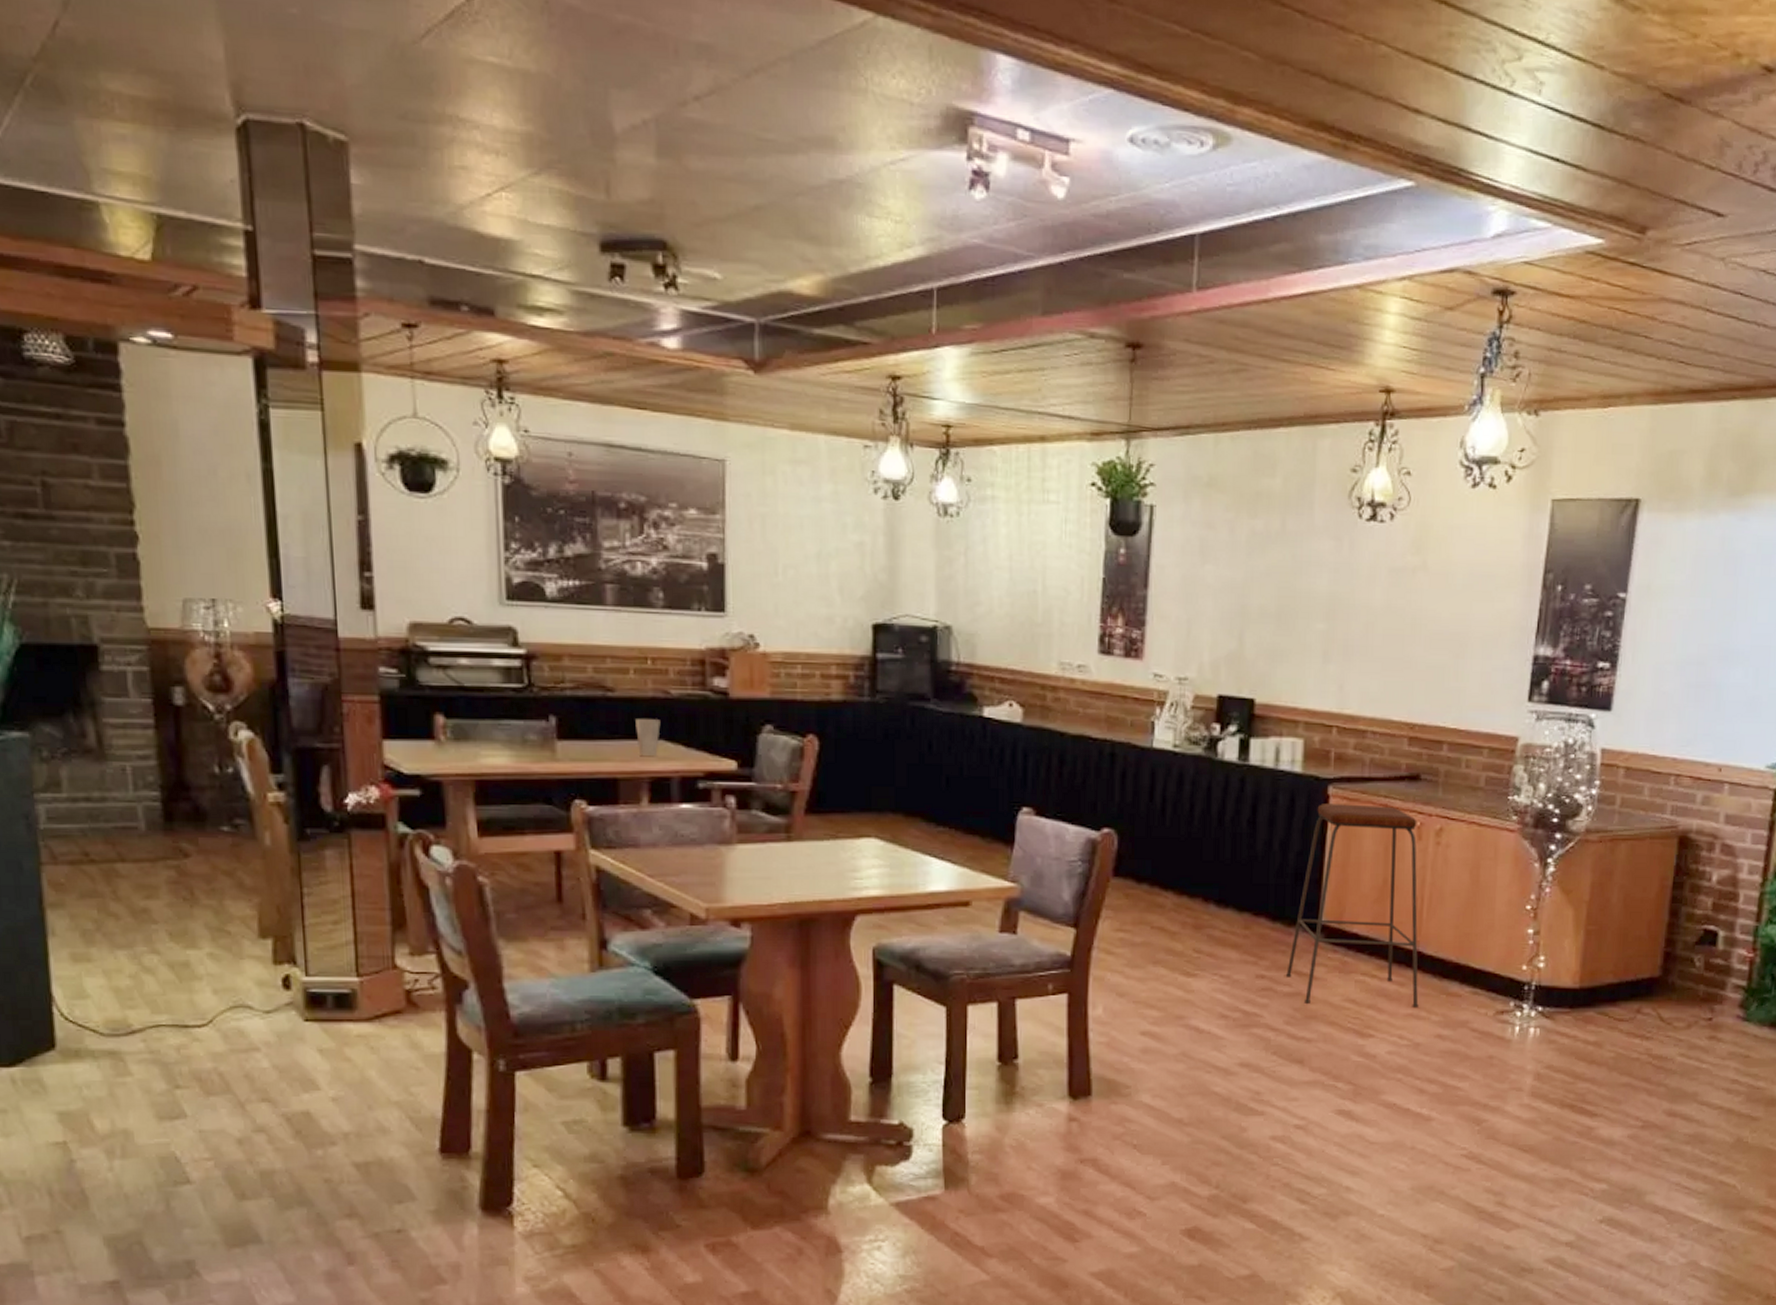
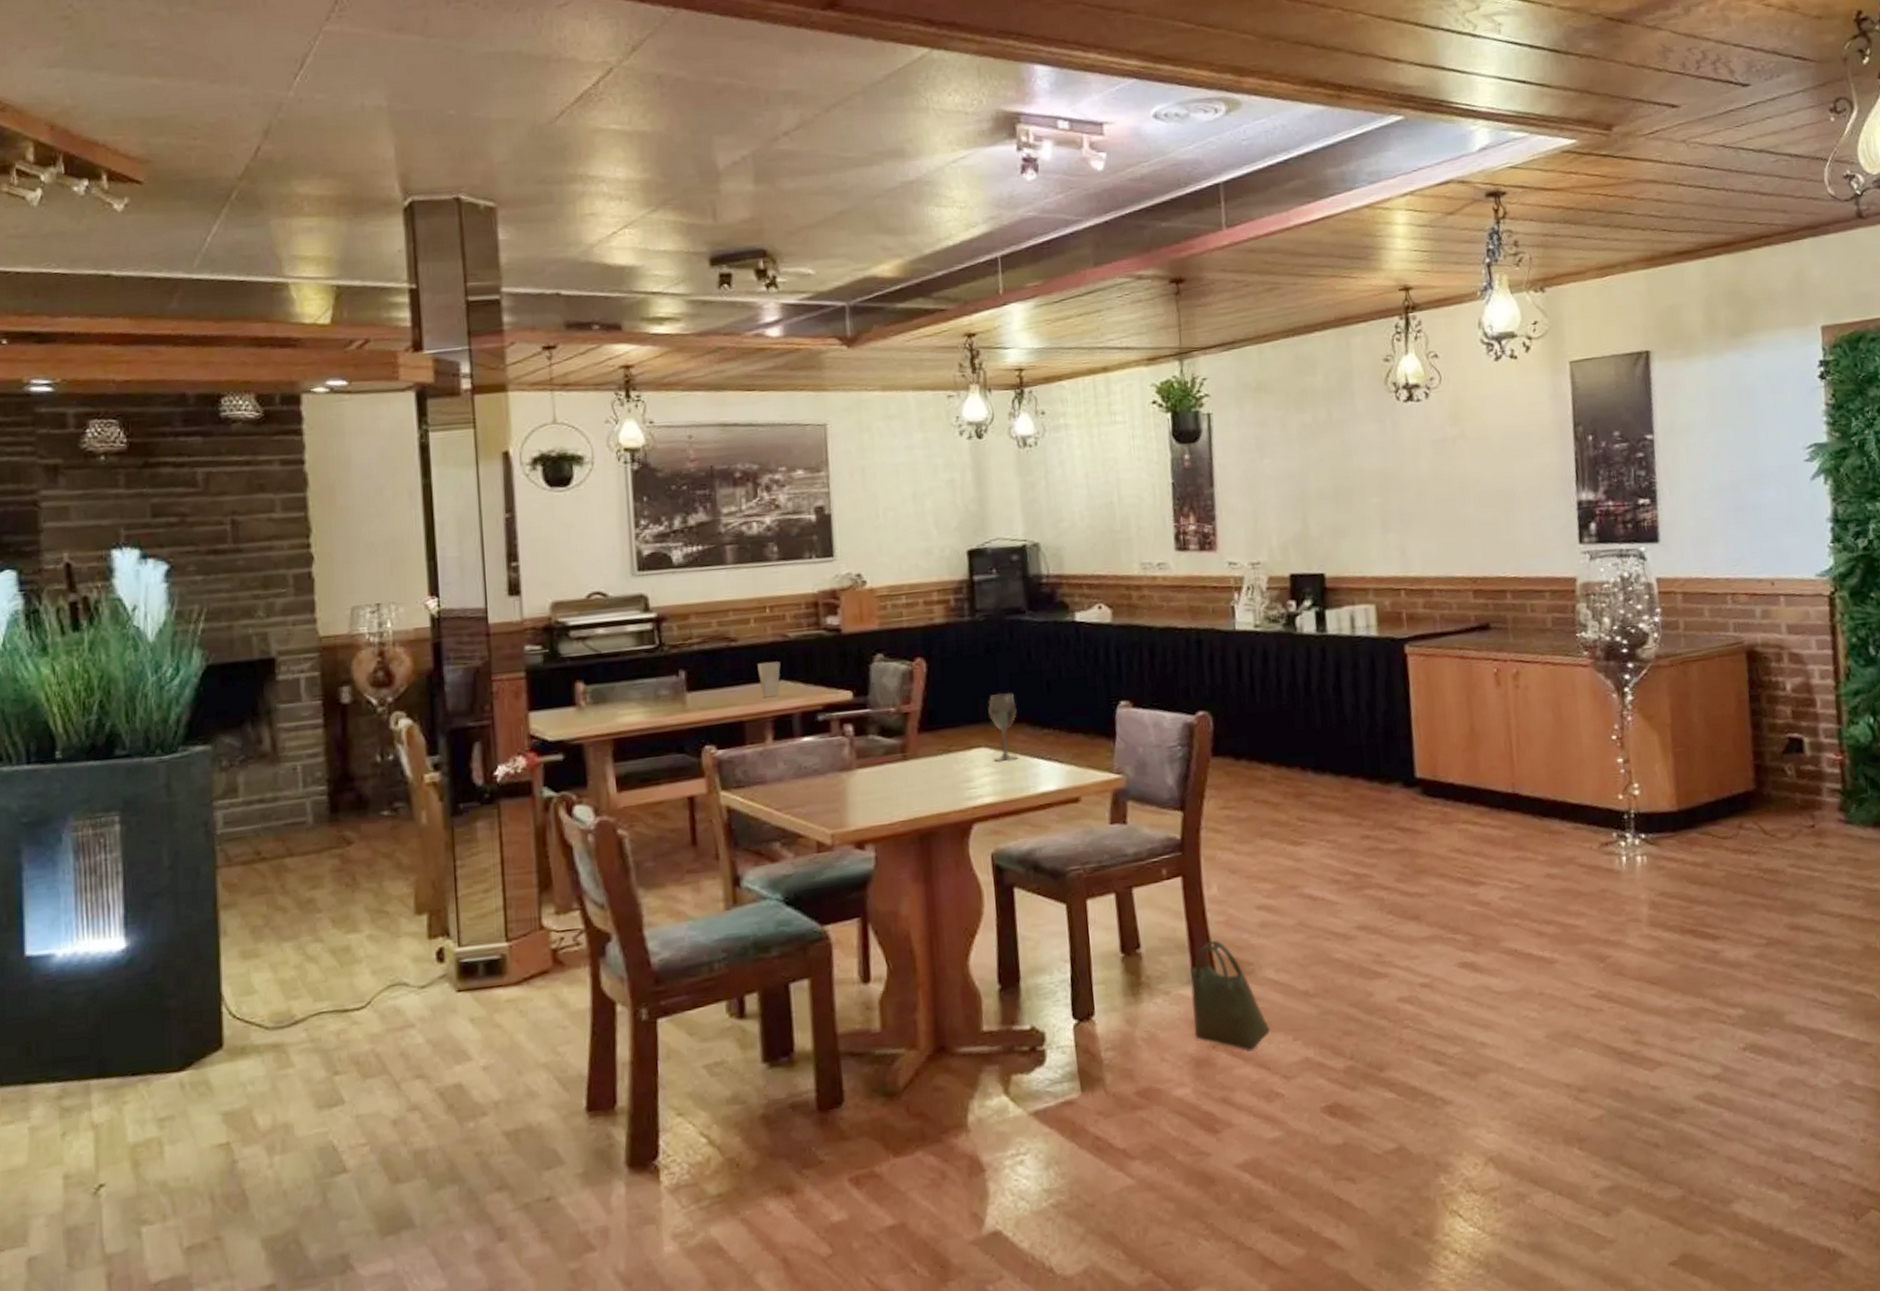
wine glass: none [882,782,913,856] -> present [988,692,1018,763]
handbag: none [1064,1059,1140,1169] -> present [1190,940,1271,1050]
bar stool: present [1285,802,1419,1007] -> none [1389,657,1524,859]

